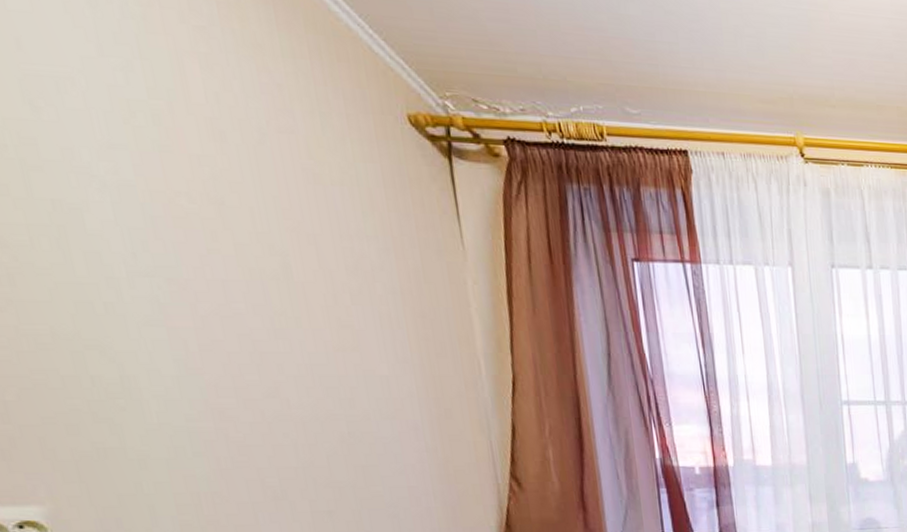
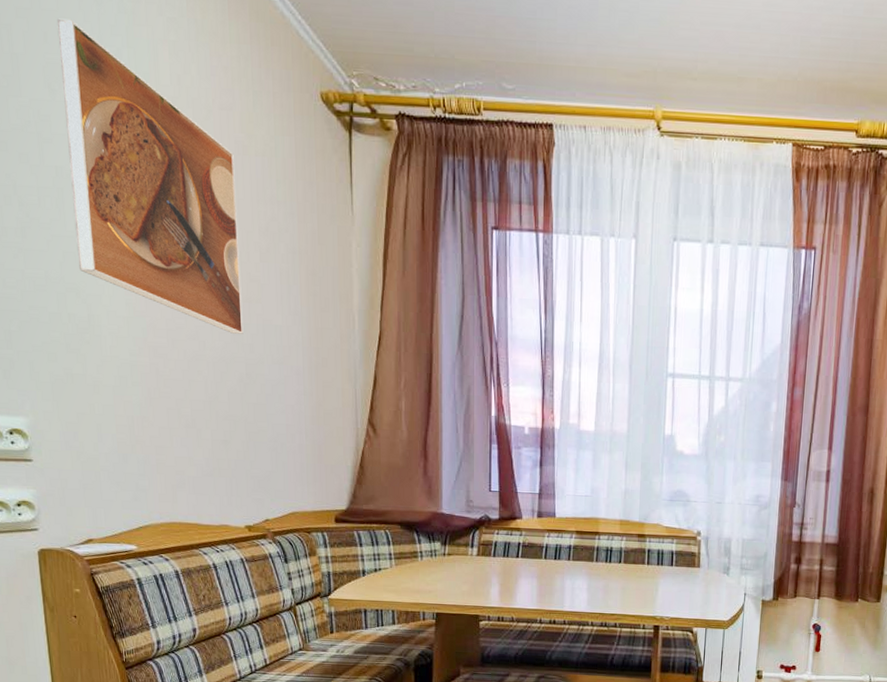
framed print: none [32,21,340,388] -> present [56,18,244,334]

